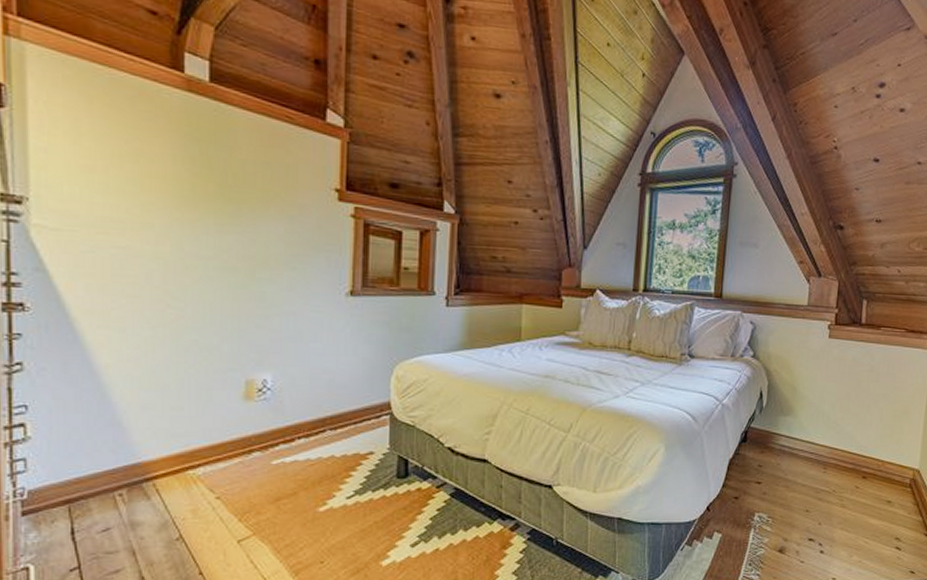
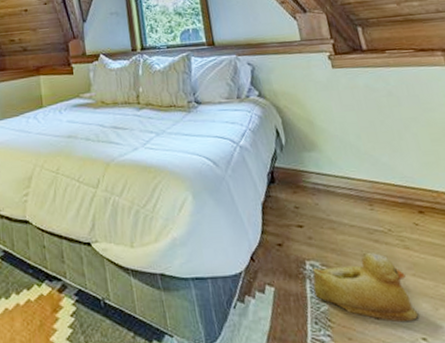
rubber duck: none [755,508,835,566] -> present [312,251,418,323]

